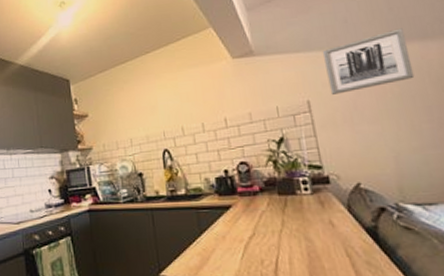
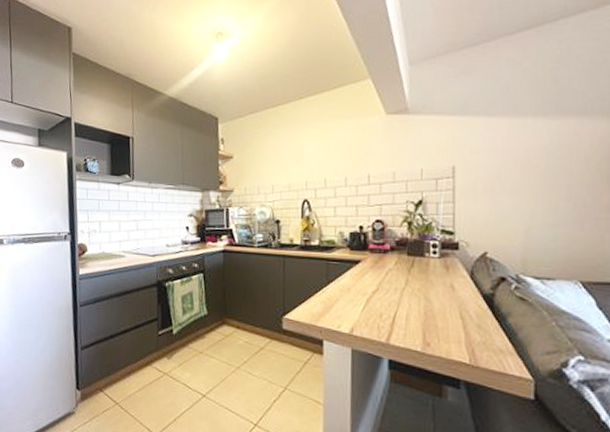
wall art: present [323,28,415,96] -> none [477,102,564,164]

